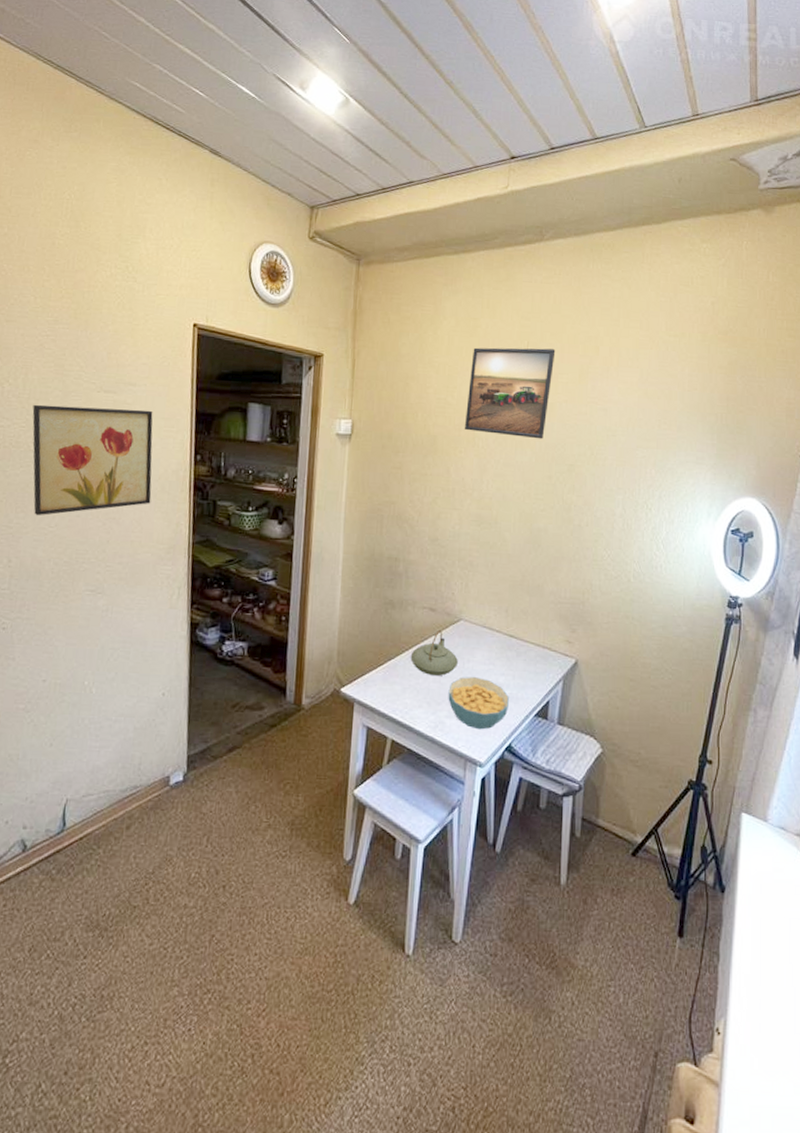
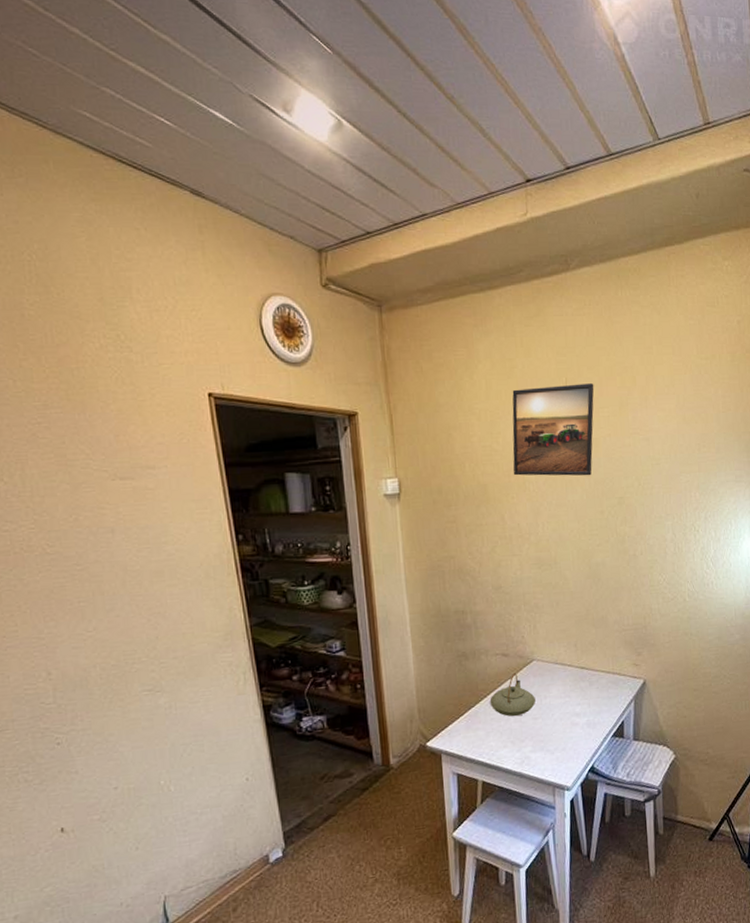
wall art: present [32,404,153,516] -> none [39,493,197,623]
cereal bowl: present [448,676,509,730] -> none [530,710,588,758]

